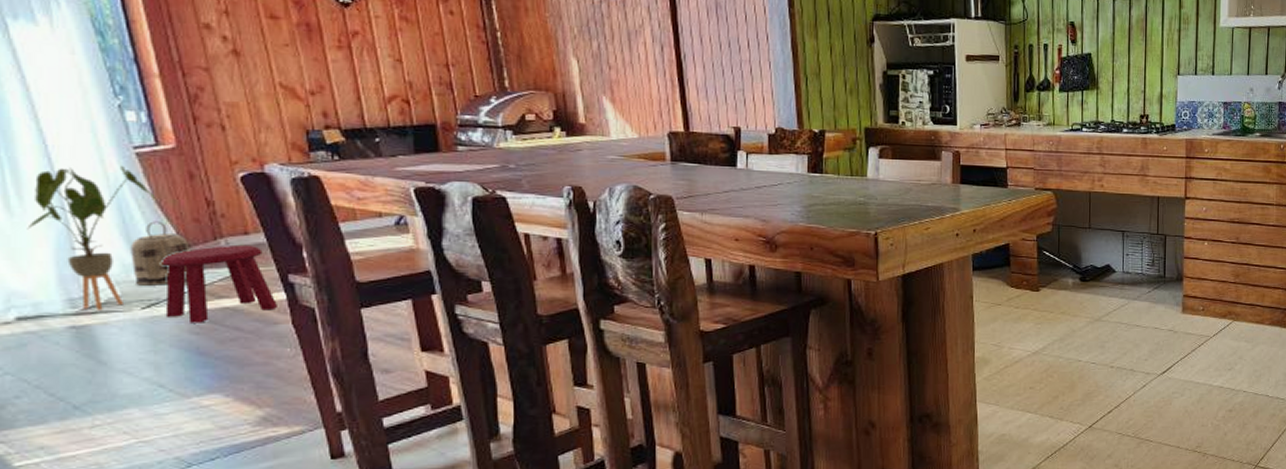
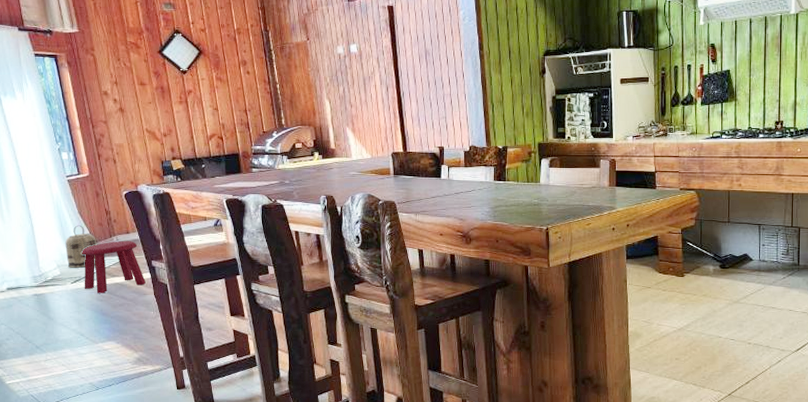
house plant: present [27,166,156,311] -> none [12,189,78,284]

